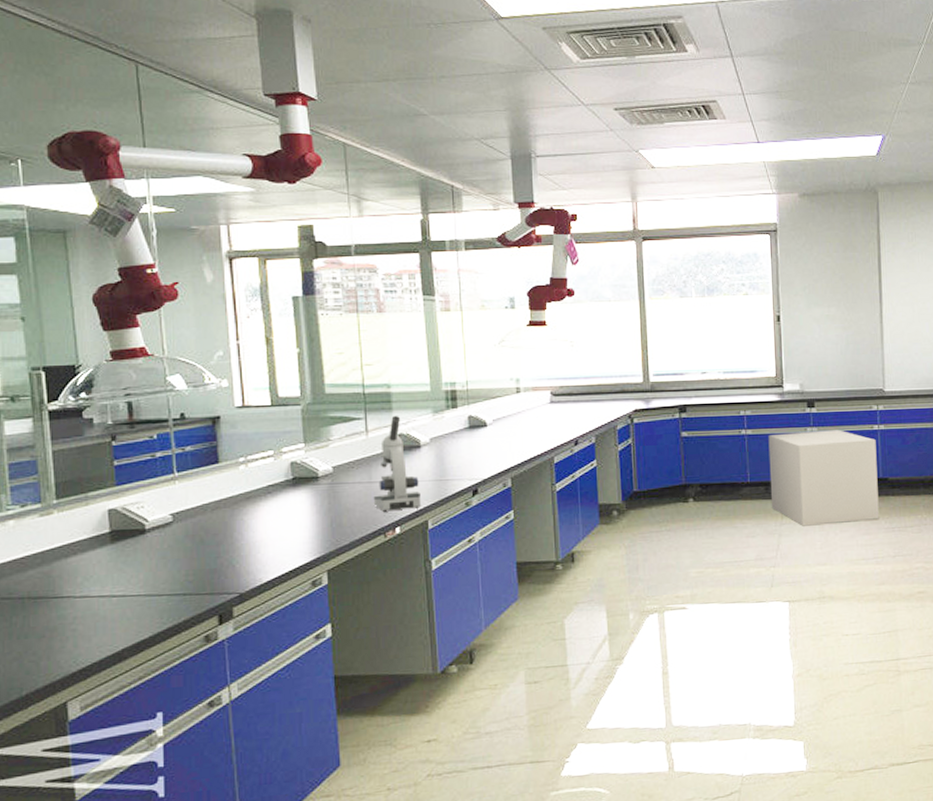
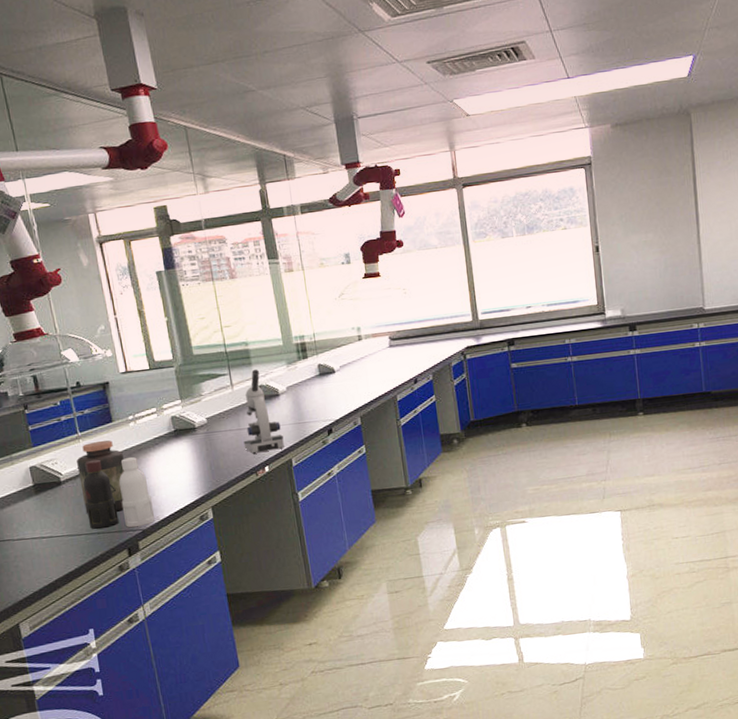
jar: none [169,483,227,571] -> present [77,440,124,514]
bottle: none [172,506,257,591] -> present [83,457,155,530]
cardboard box: present [768,430,879,526] -> none [593,349,704,442]

